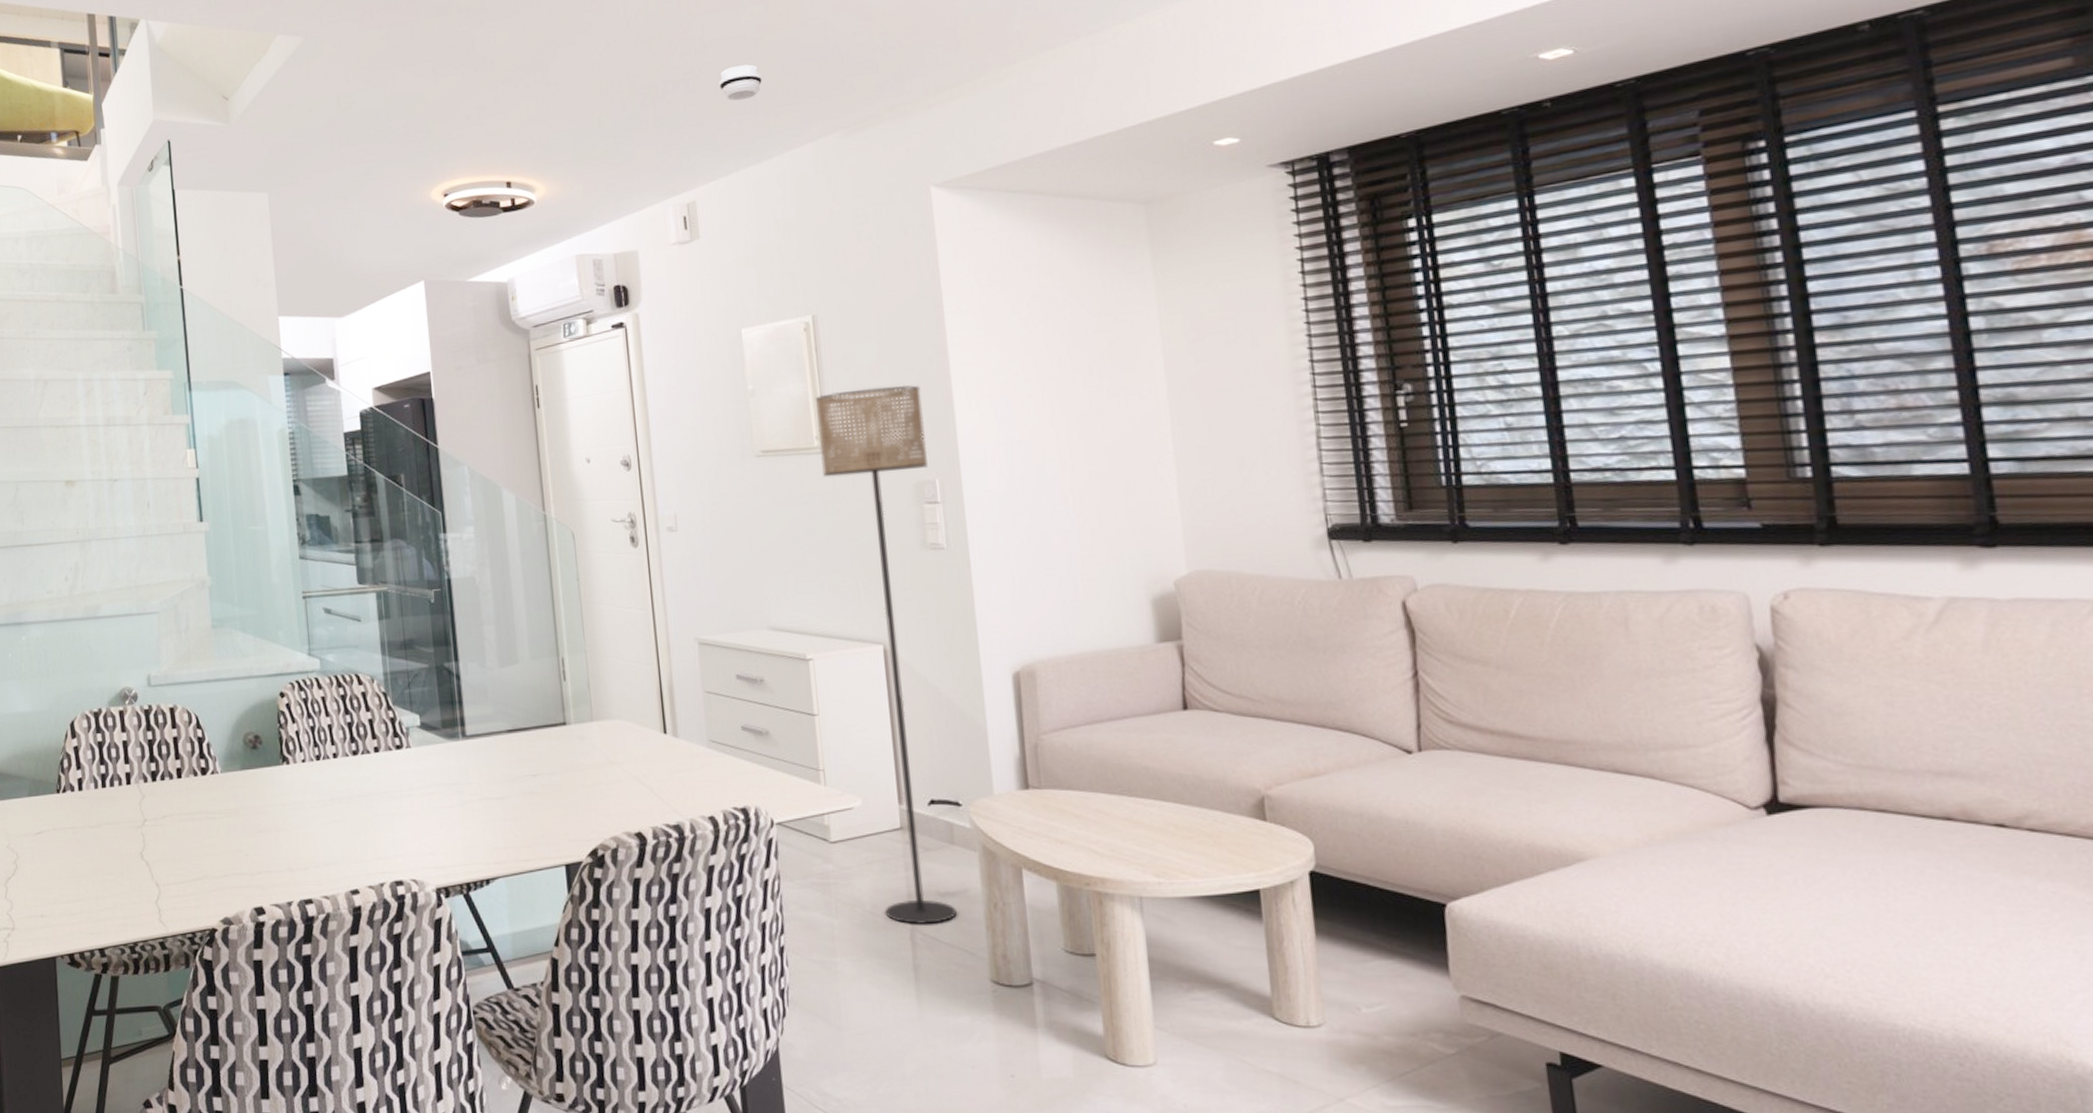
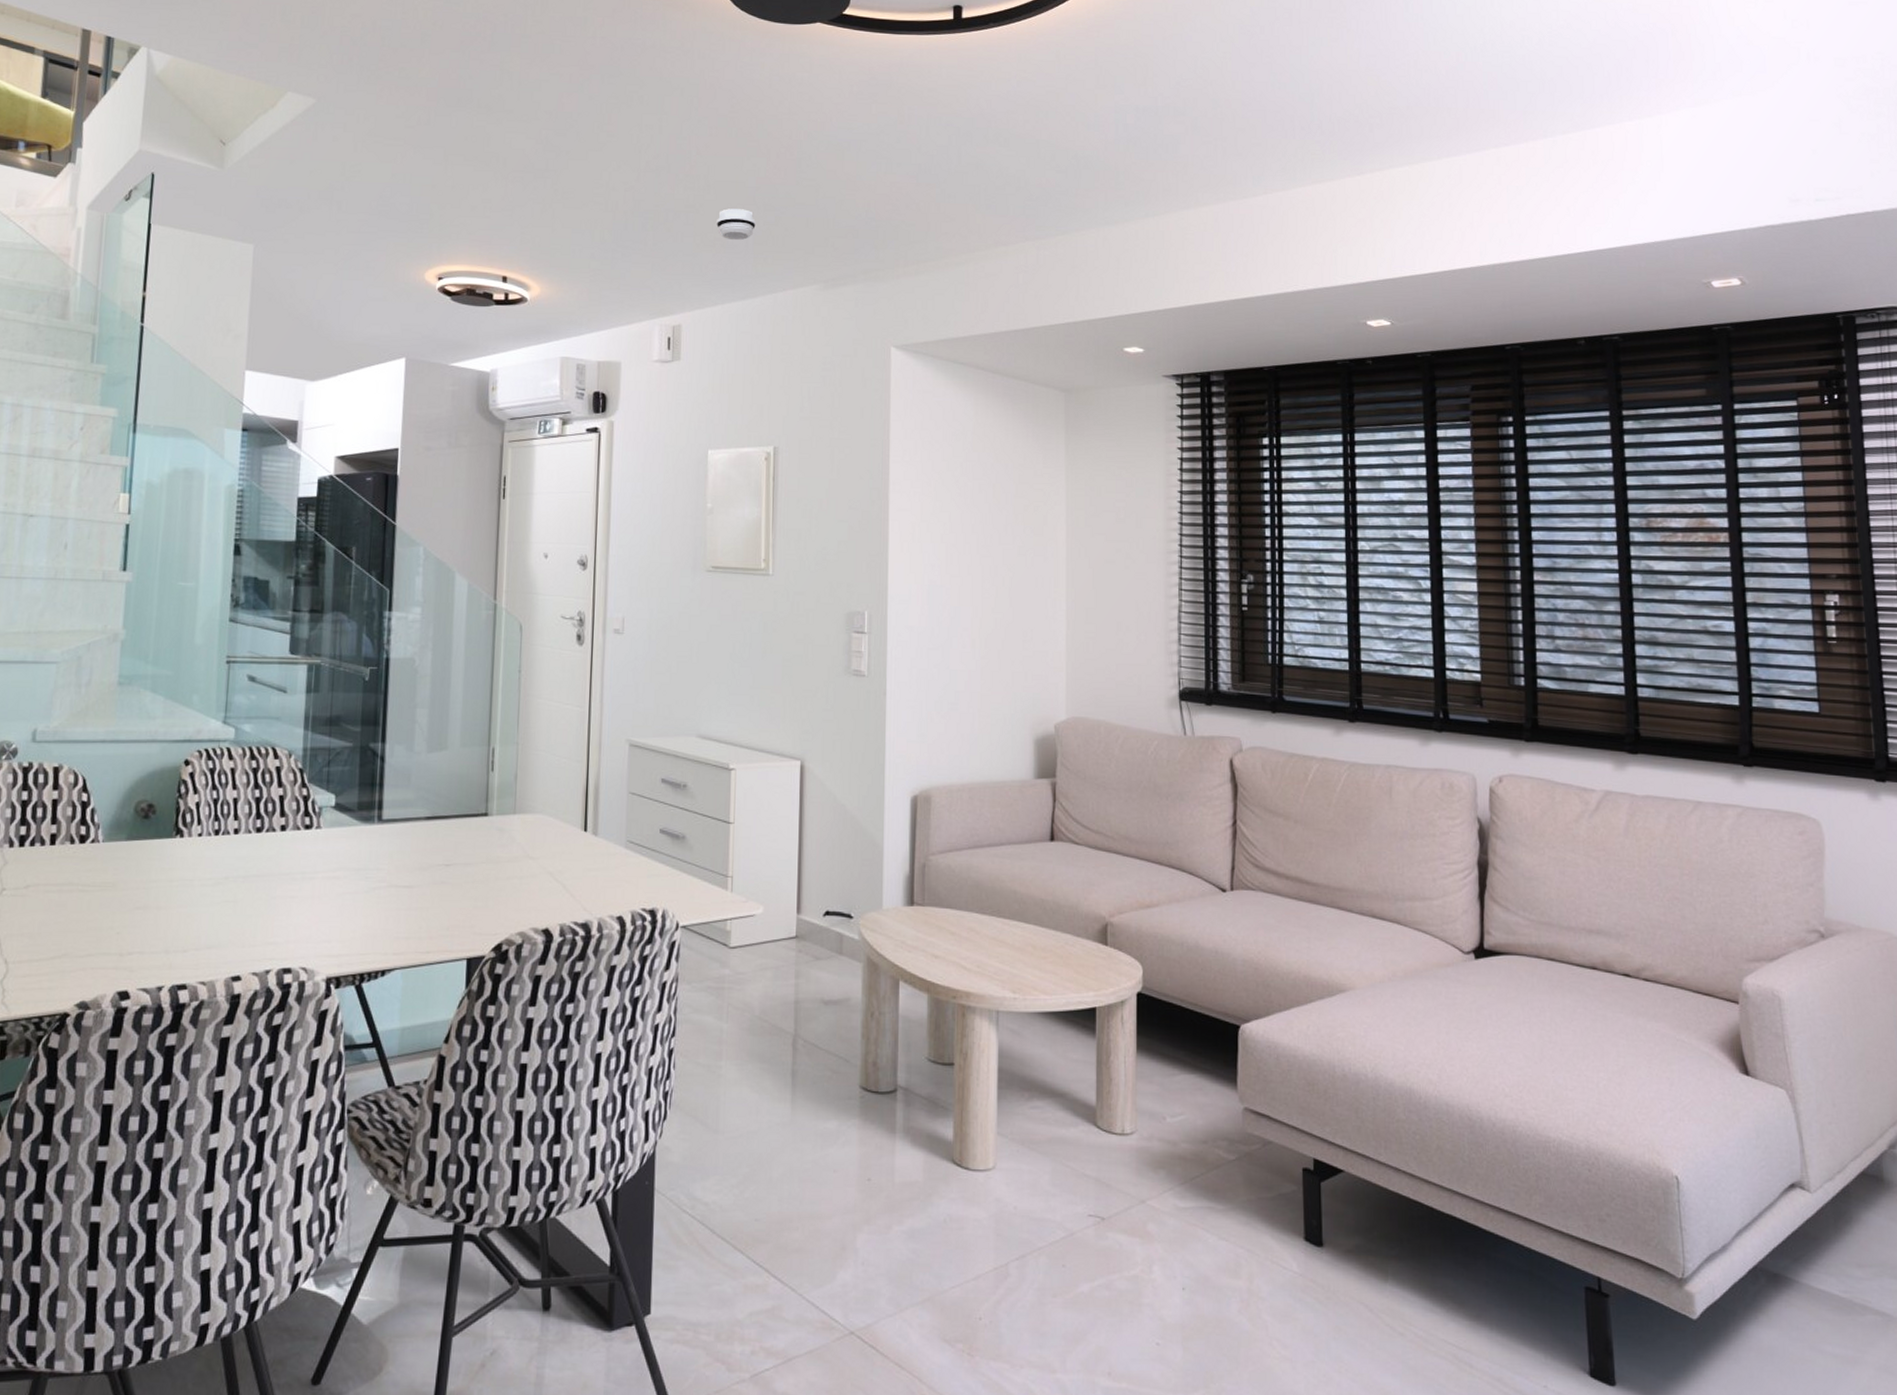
floor lamp: present [815,384,957,925] -> none [765,520,861,1032]

